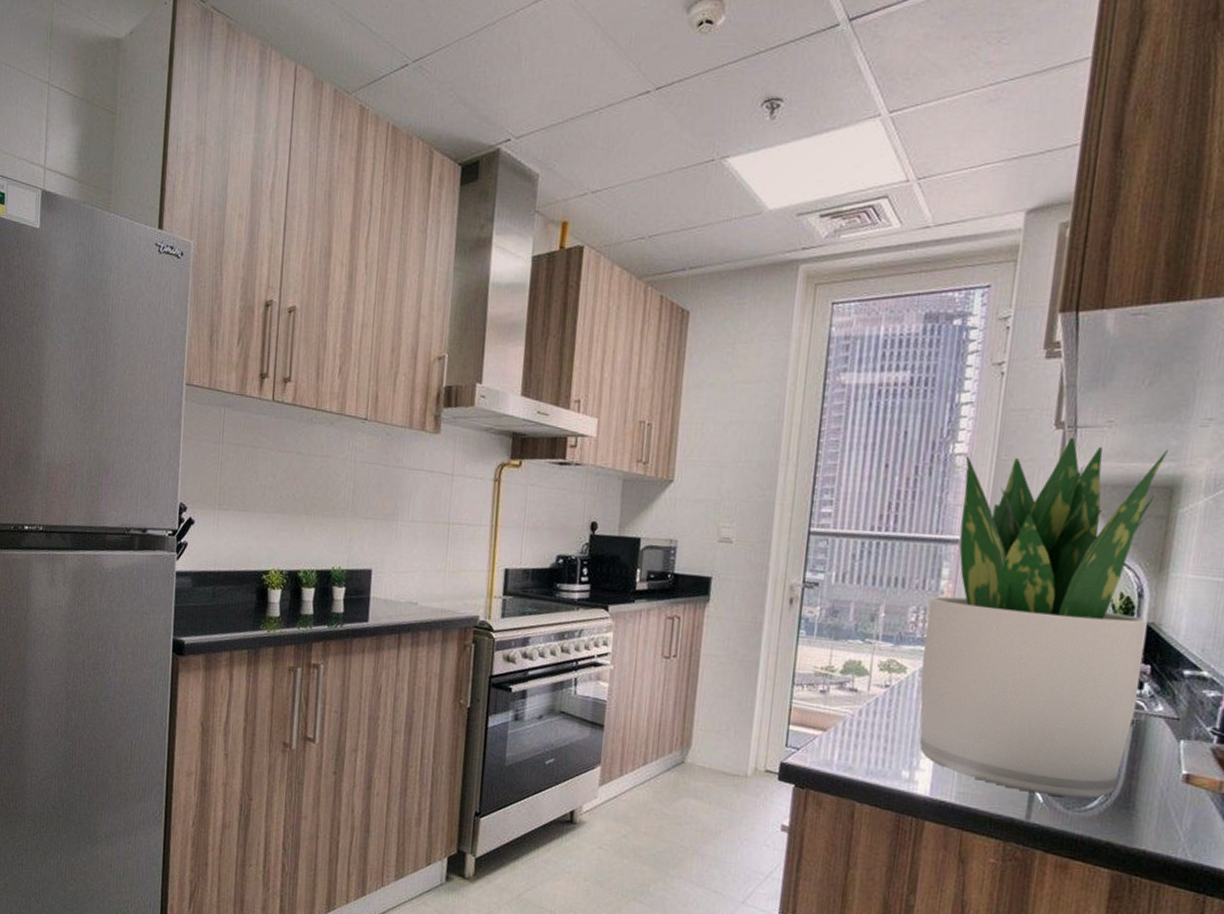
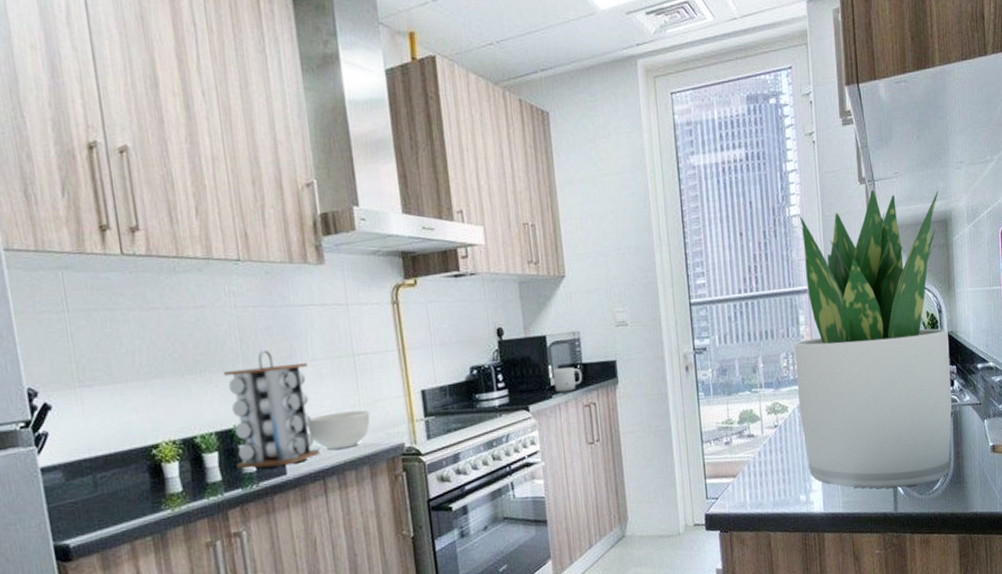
spice rack: none [328,504,406,614] -> present [224,349,319,469]
bowl: none [394,573,453,610] -> present [307,410,370,450]
mug: none [639,573,672,600] -> present [552,367,583,393]

